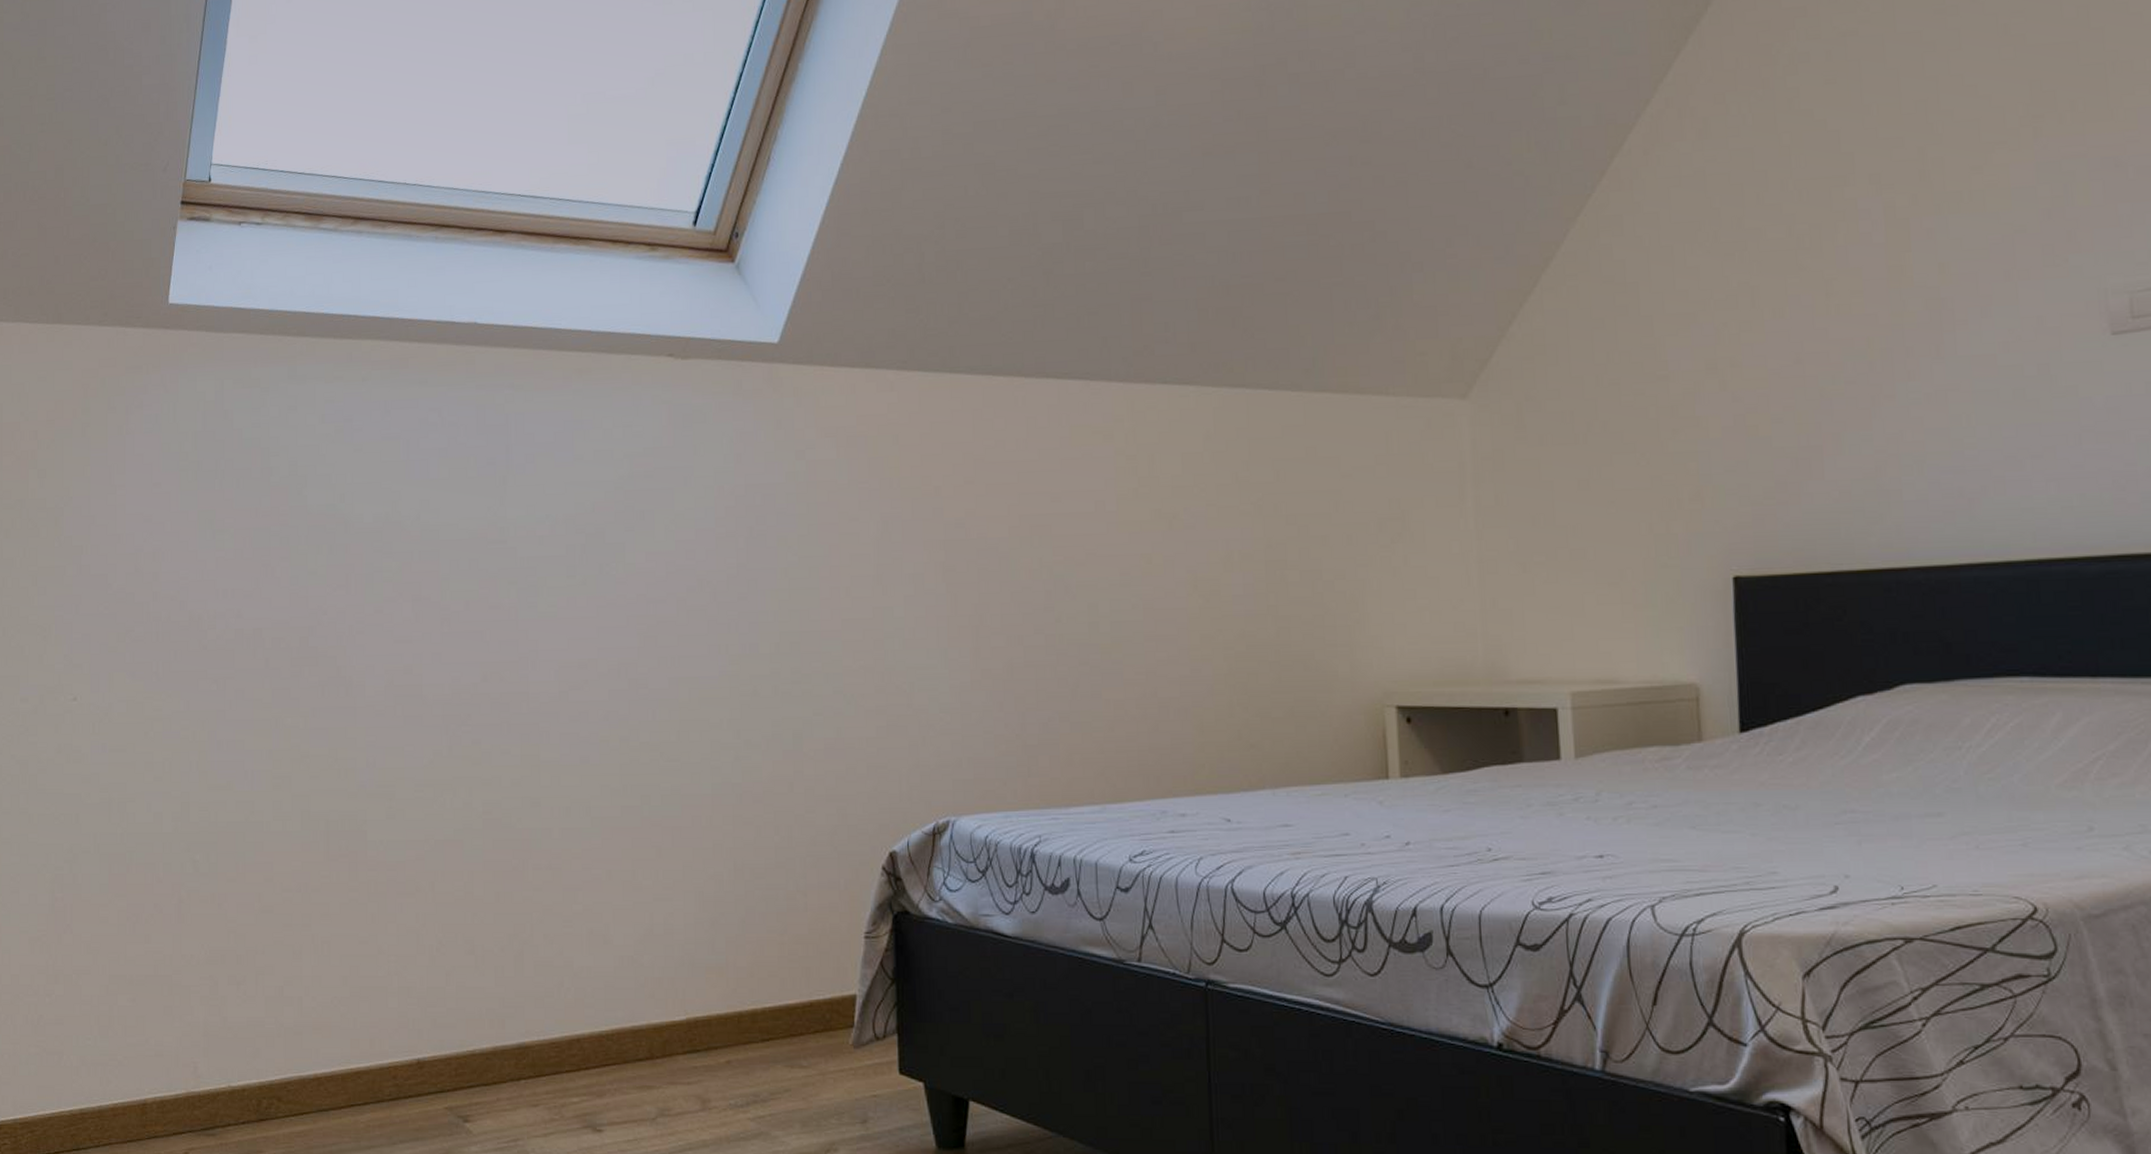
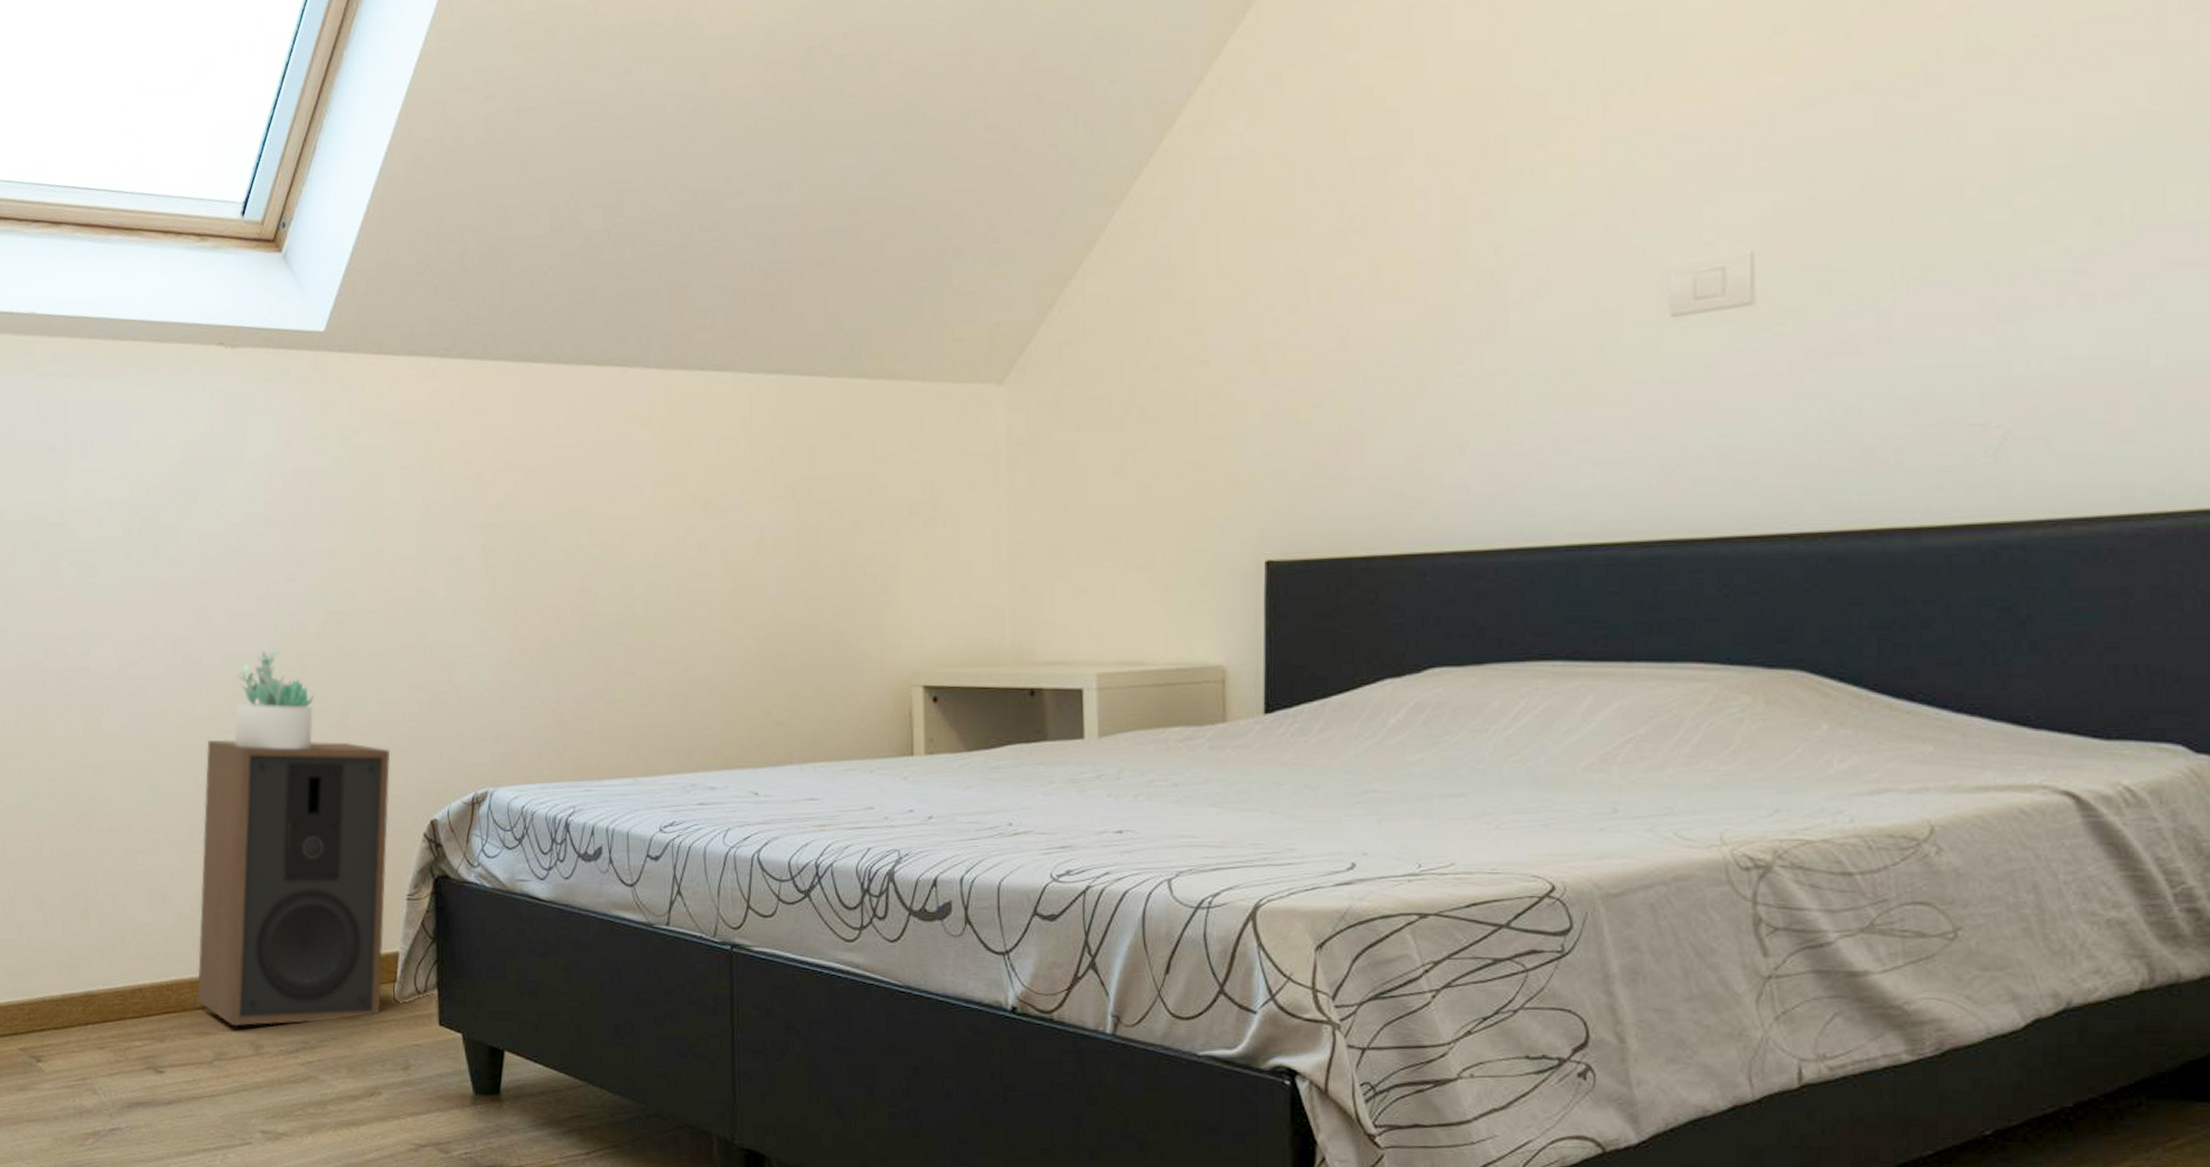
speaker: none [639,768,847,1079] -> present [197,739,391,1027]
succulent plant: none [680,673,766,778] -> present [233,650,314,750]

